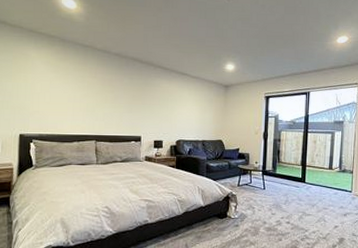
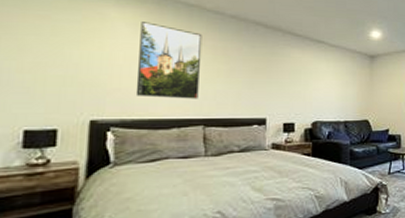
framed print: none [49,60,94,120] -> present [135,22,202,99]

